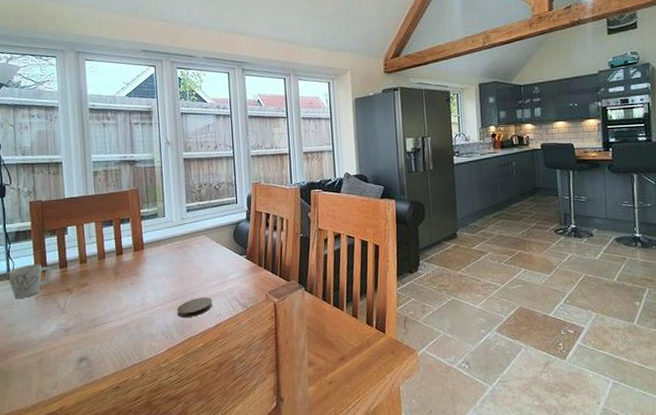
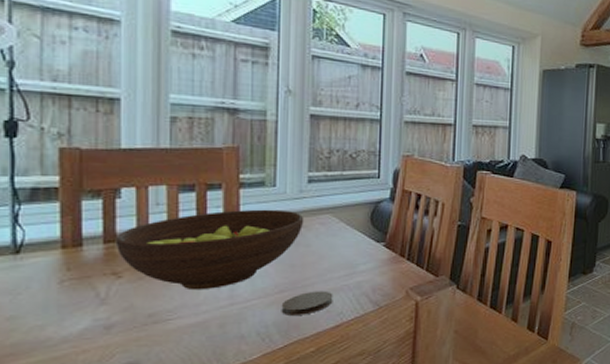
mug: present [8,264,51,298] -> none [13,235,88,281]
fruit bowl: none [66,234,187,301] -> present [115,209,304,290]

